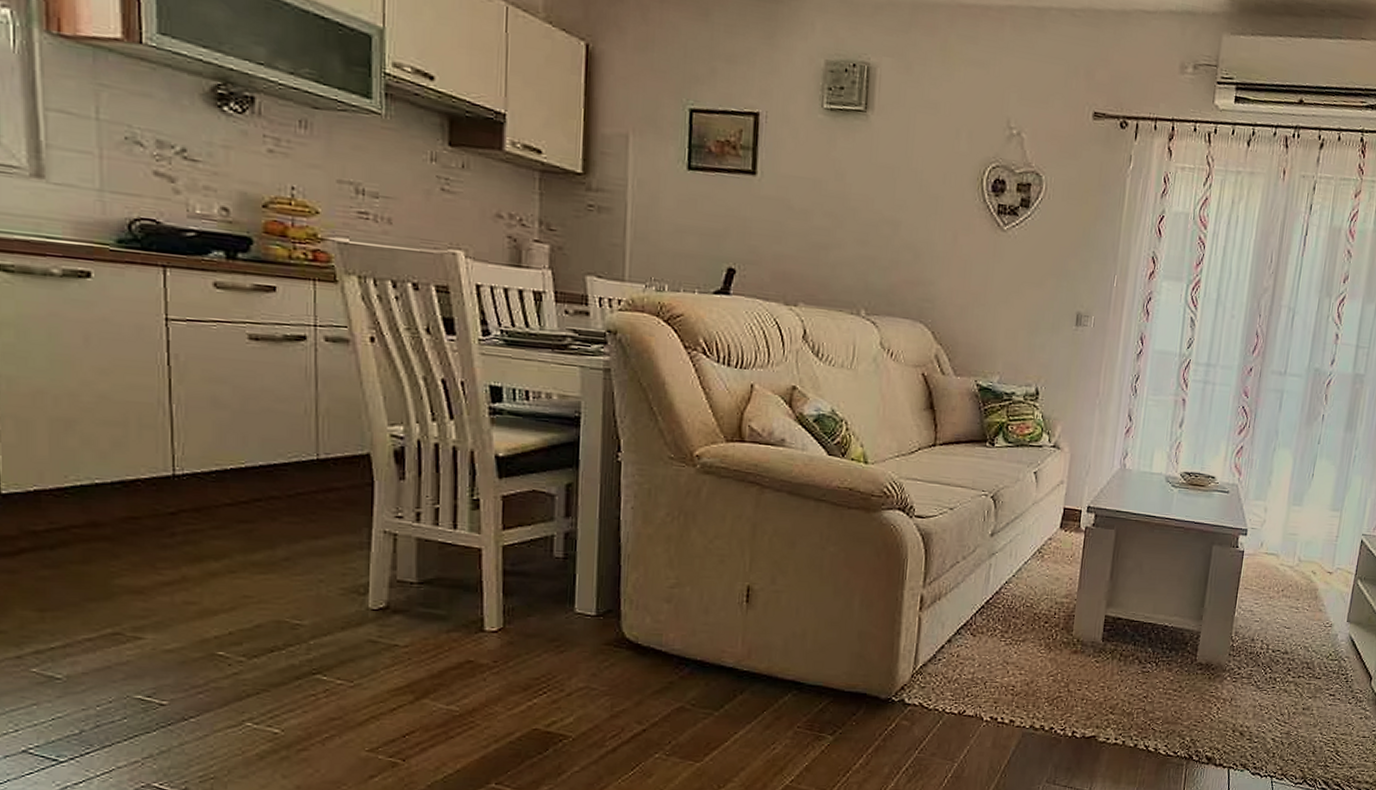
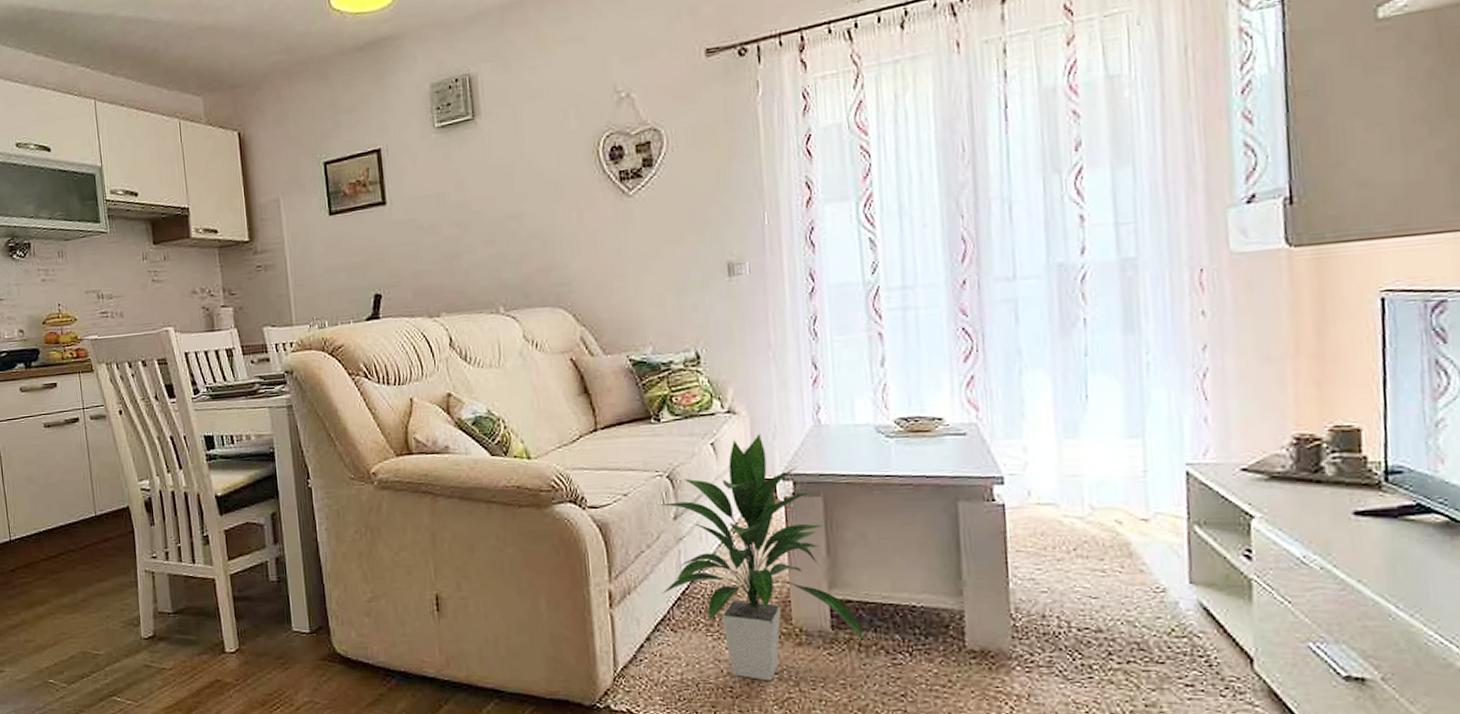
indoor plant: none [968,469,1127,682] -> present [658,433,867,681]

